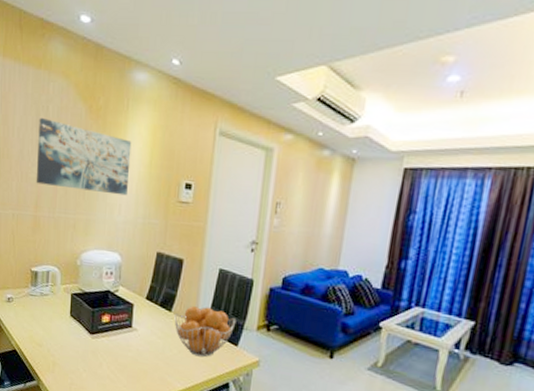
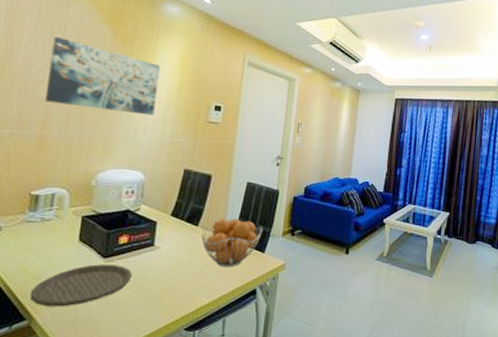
plate: none [37,339,115,374] -> present [29,264,133,307]

